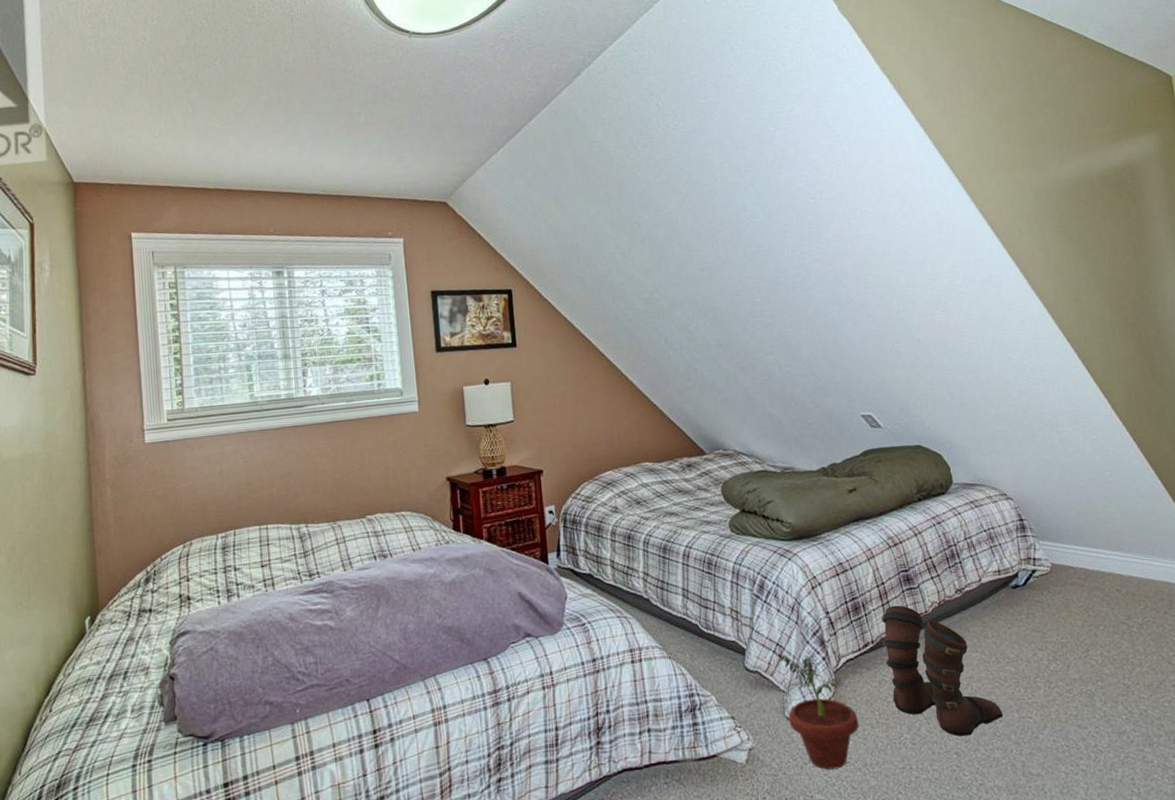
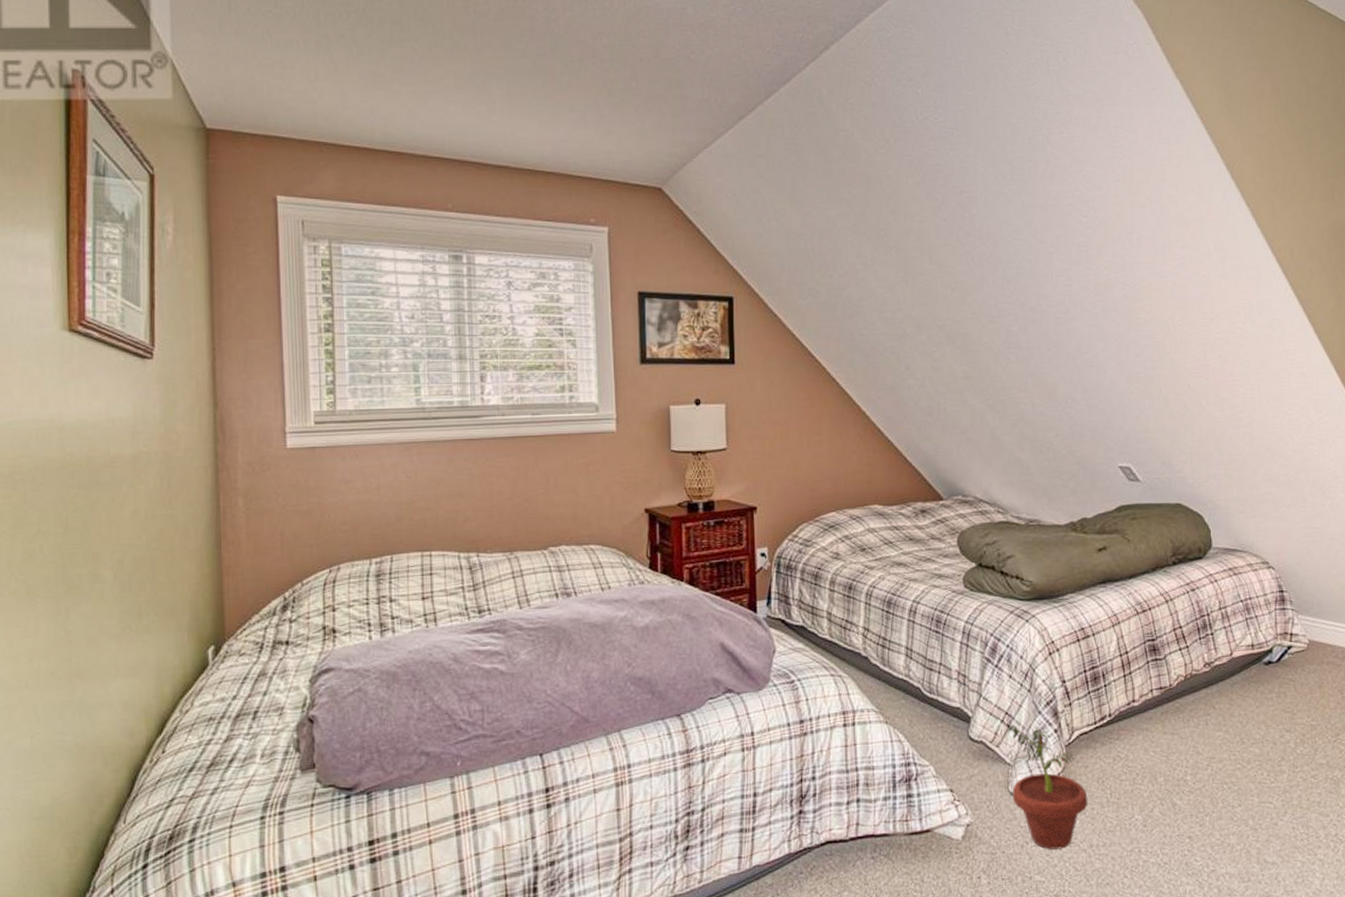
boots: present [881,605,1003,737] -> none [1121,677,1243,820]

